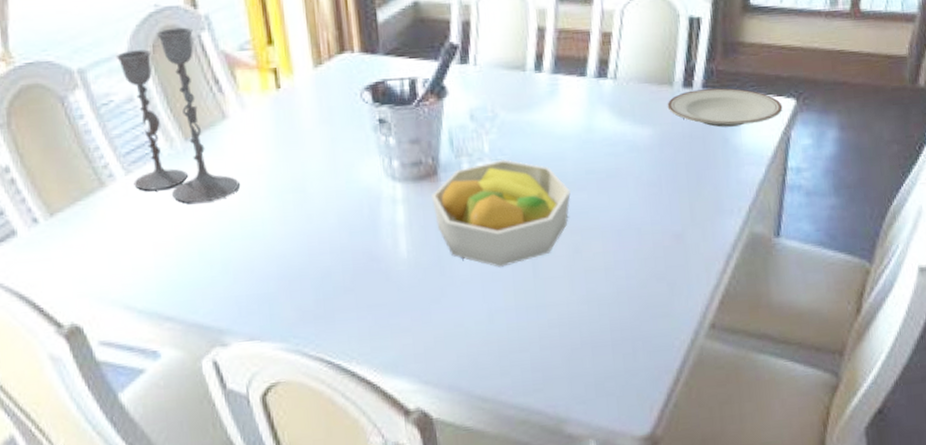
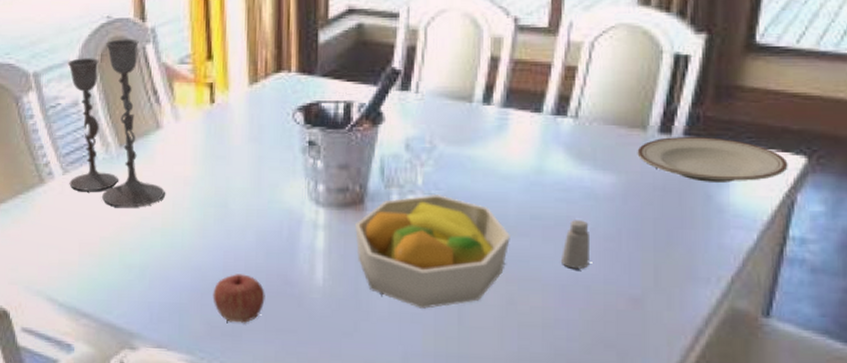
apple: none [300,256,354,305] -> present [213,274,265,323]
saltshaker: none [614,170,638,215] -> present [560,220,589,269]

